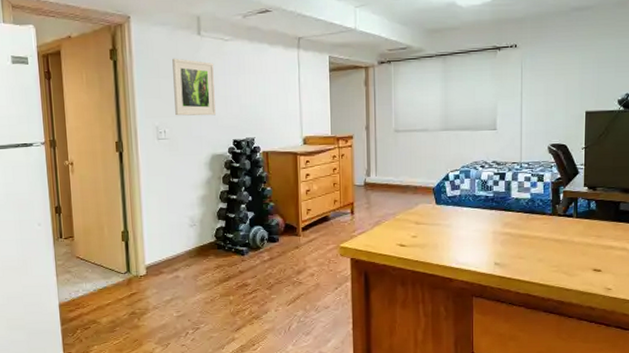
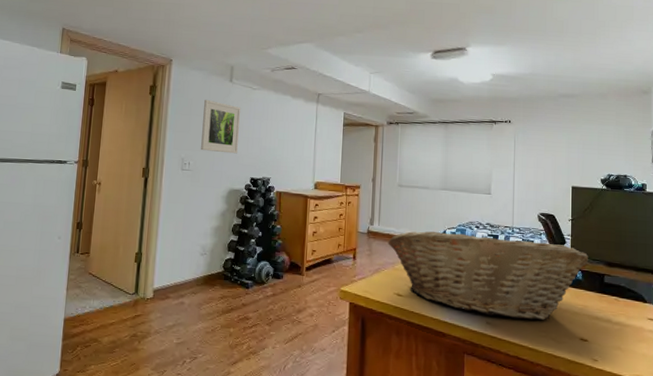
fruit basket: none [387,175,604,257] -> present [388,231,589,320]

